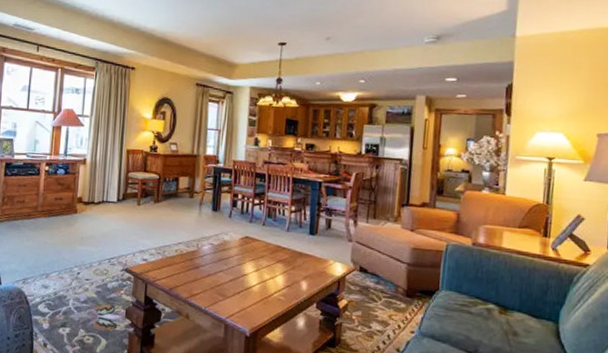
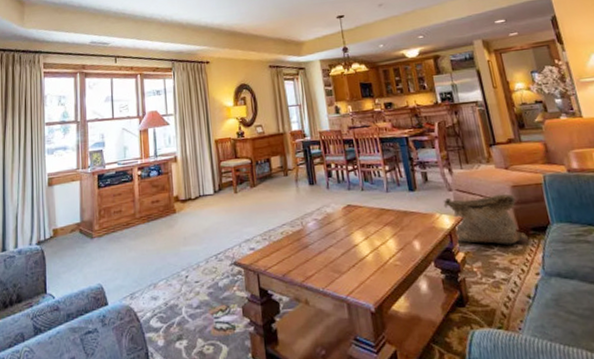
bag: none [339,248,413,302] -> present [443,194,528,245]

